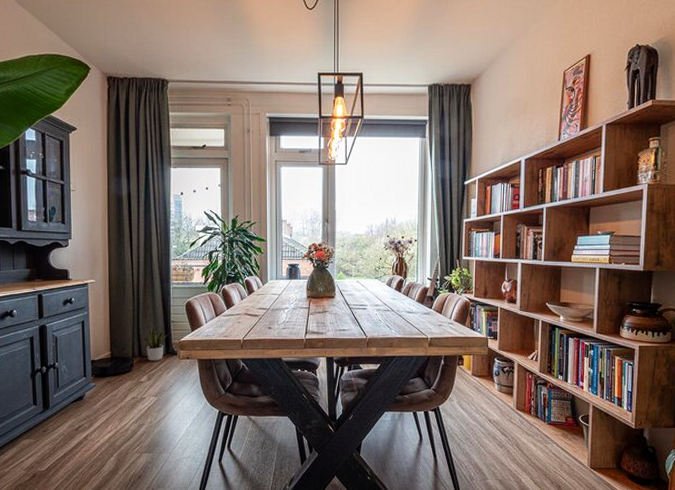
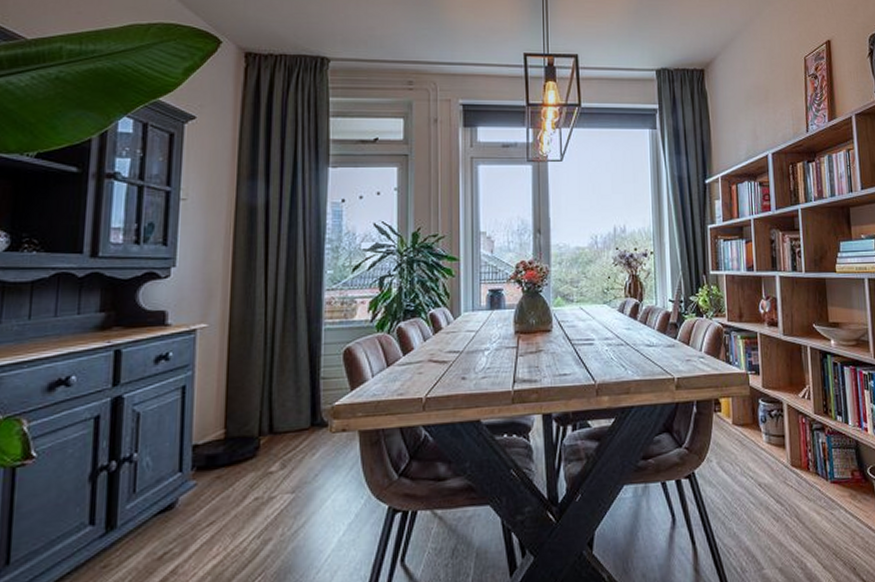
potted plant: present [142,327,168,362] -> none [275,388,316,440]

